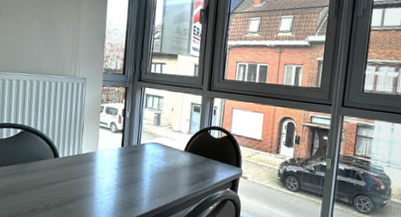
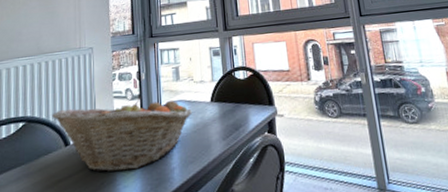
fruit basket: none [45,127,167,191] -> present [52,96,193,173]

